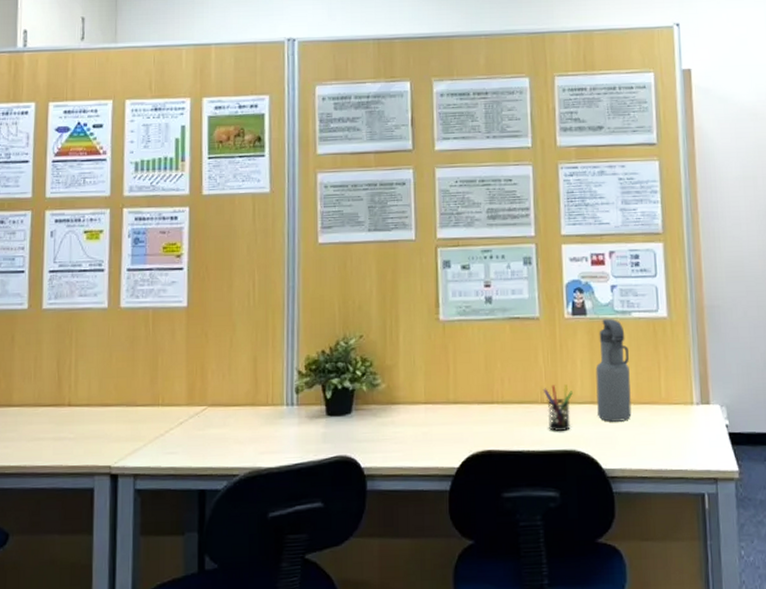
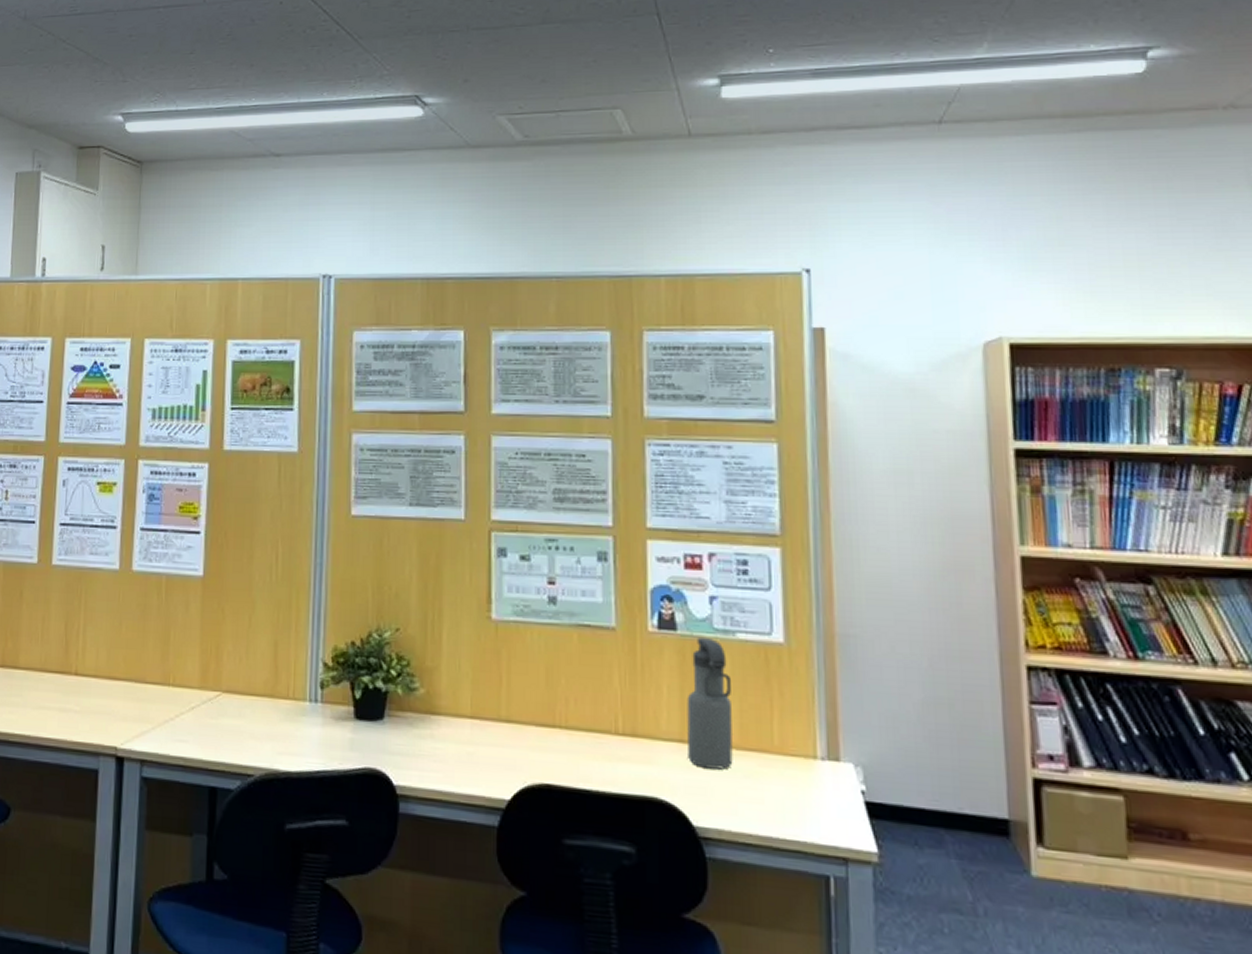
pen holder: present [542,384,573,431] -> none [617,713,656,772]

